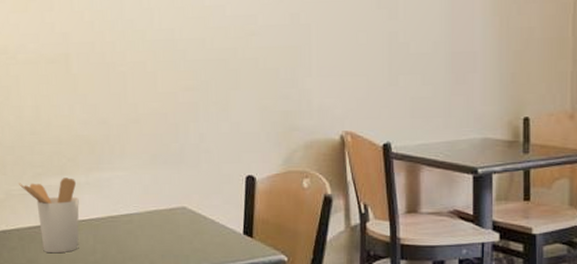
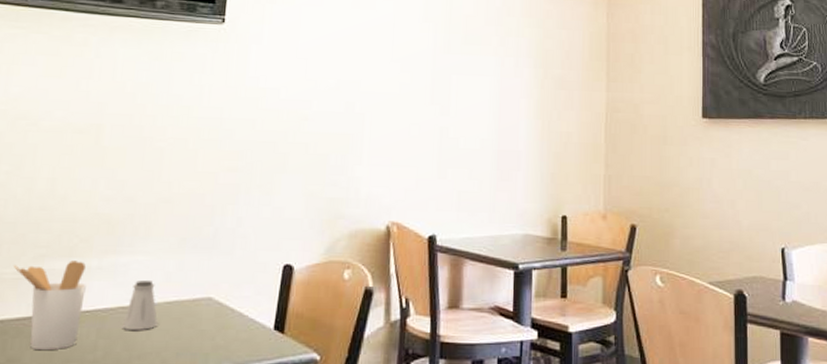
saltshaker: none [113,193,142,236] -> present [121,281,158,330]

